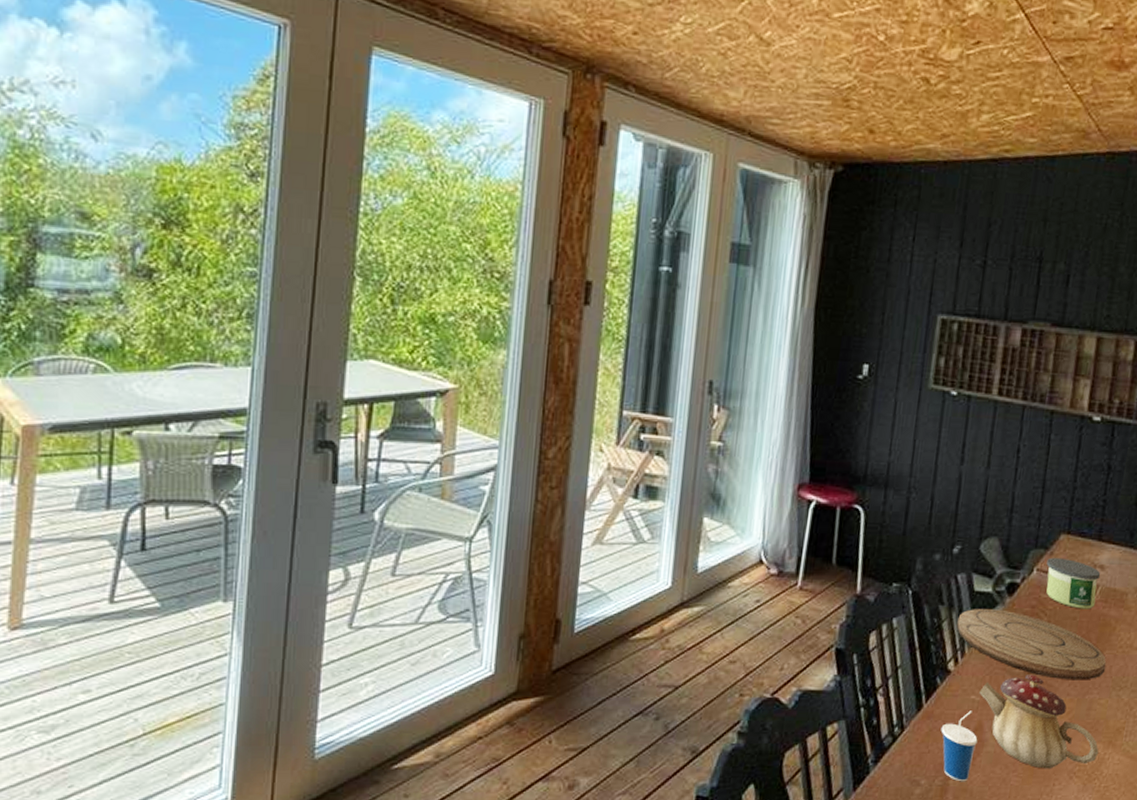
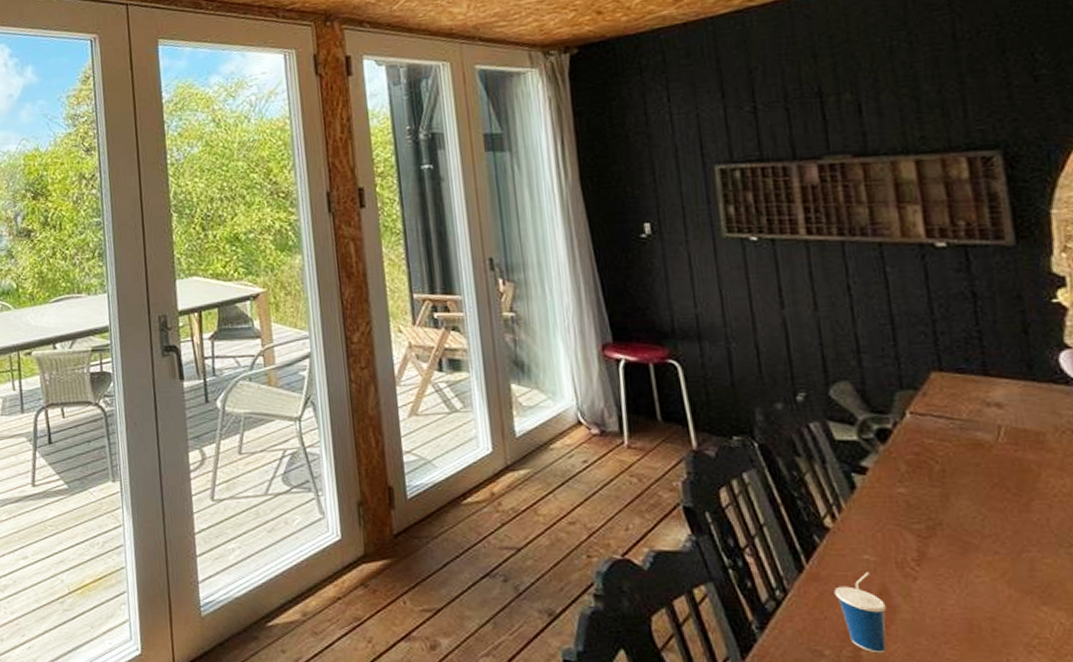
cutting board: present [956,609,1106,680] -> none [822,458,1041,536]
teapot: present [979,675,1099,769] -> none [873,530,1063,641]
candle: present [1046,557,1101,609] -> none [920,398,1002,454]

